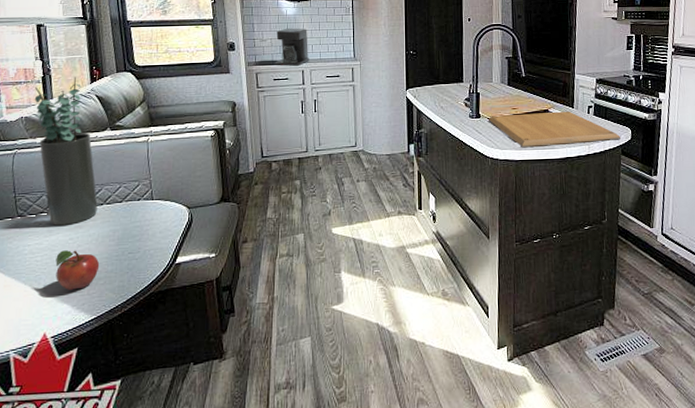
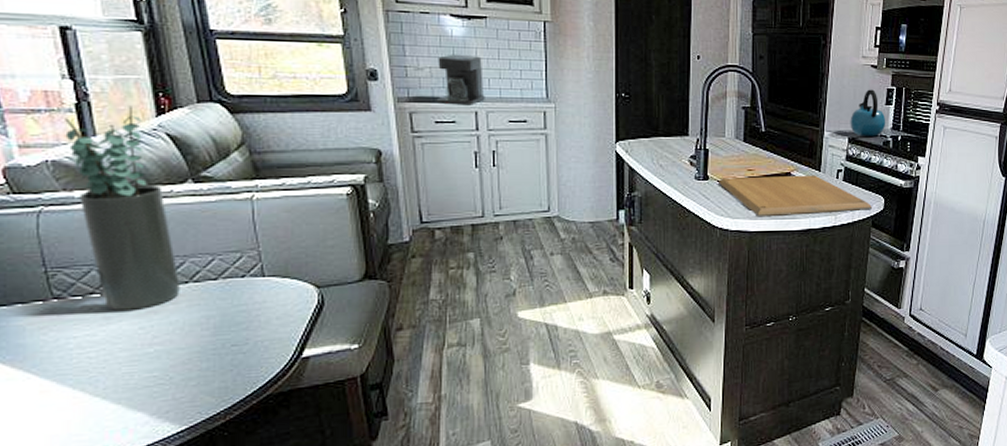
fruit: present [55,250,100,290] -> none [120,342,189,395]
kettle: none [596,37,628,77] -> present [850,89,886,137]

